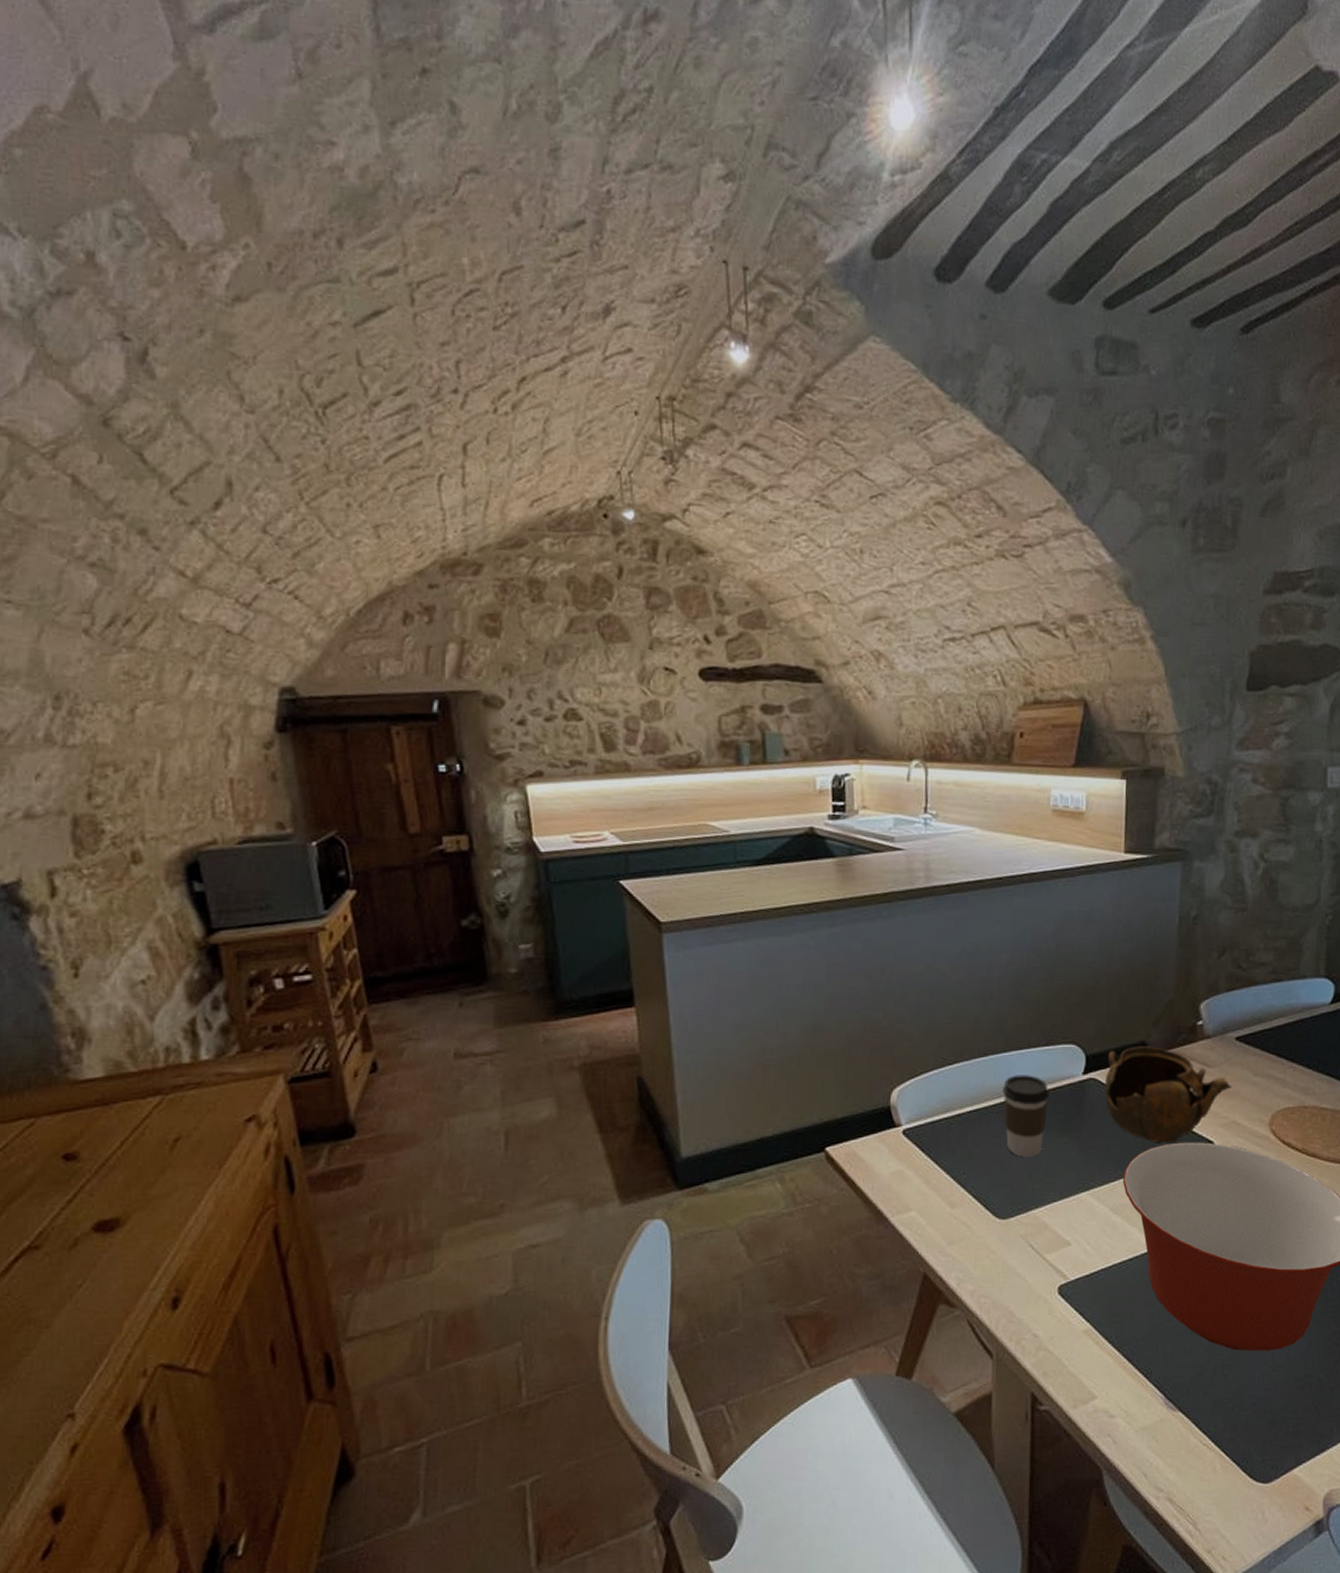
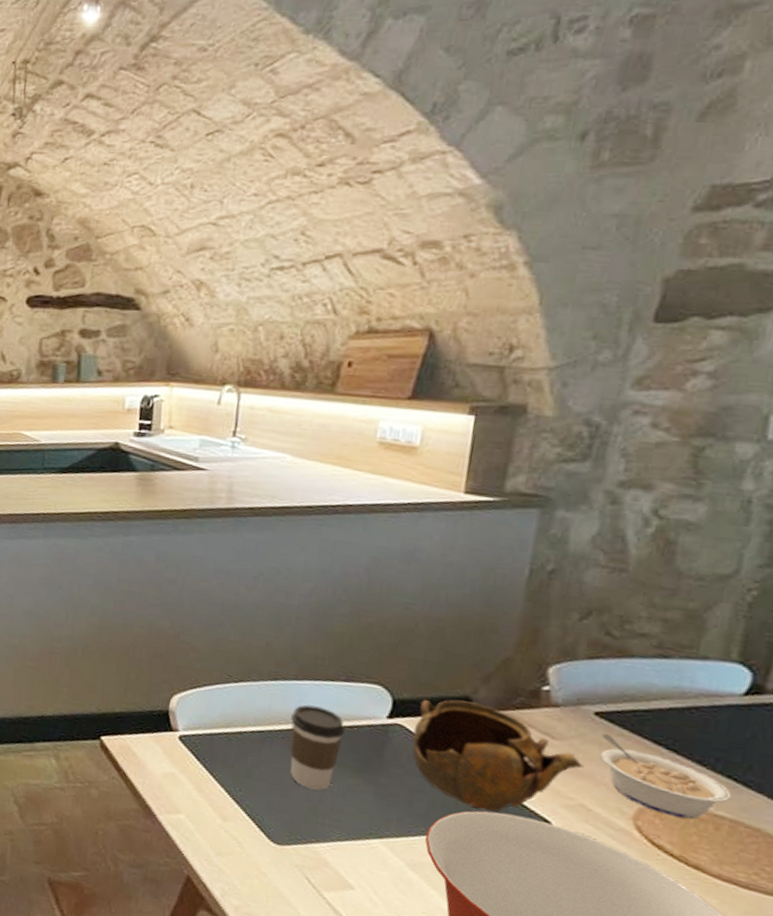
legume: none [1242,1055,1330,1116] -> present [601,734,732,820]

